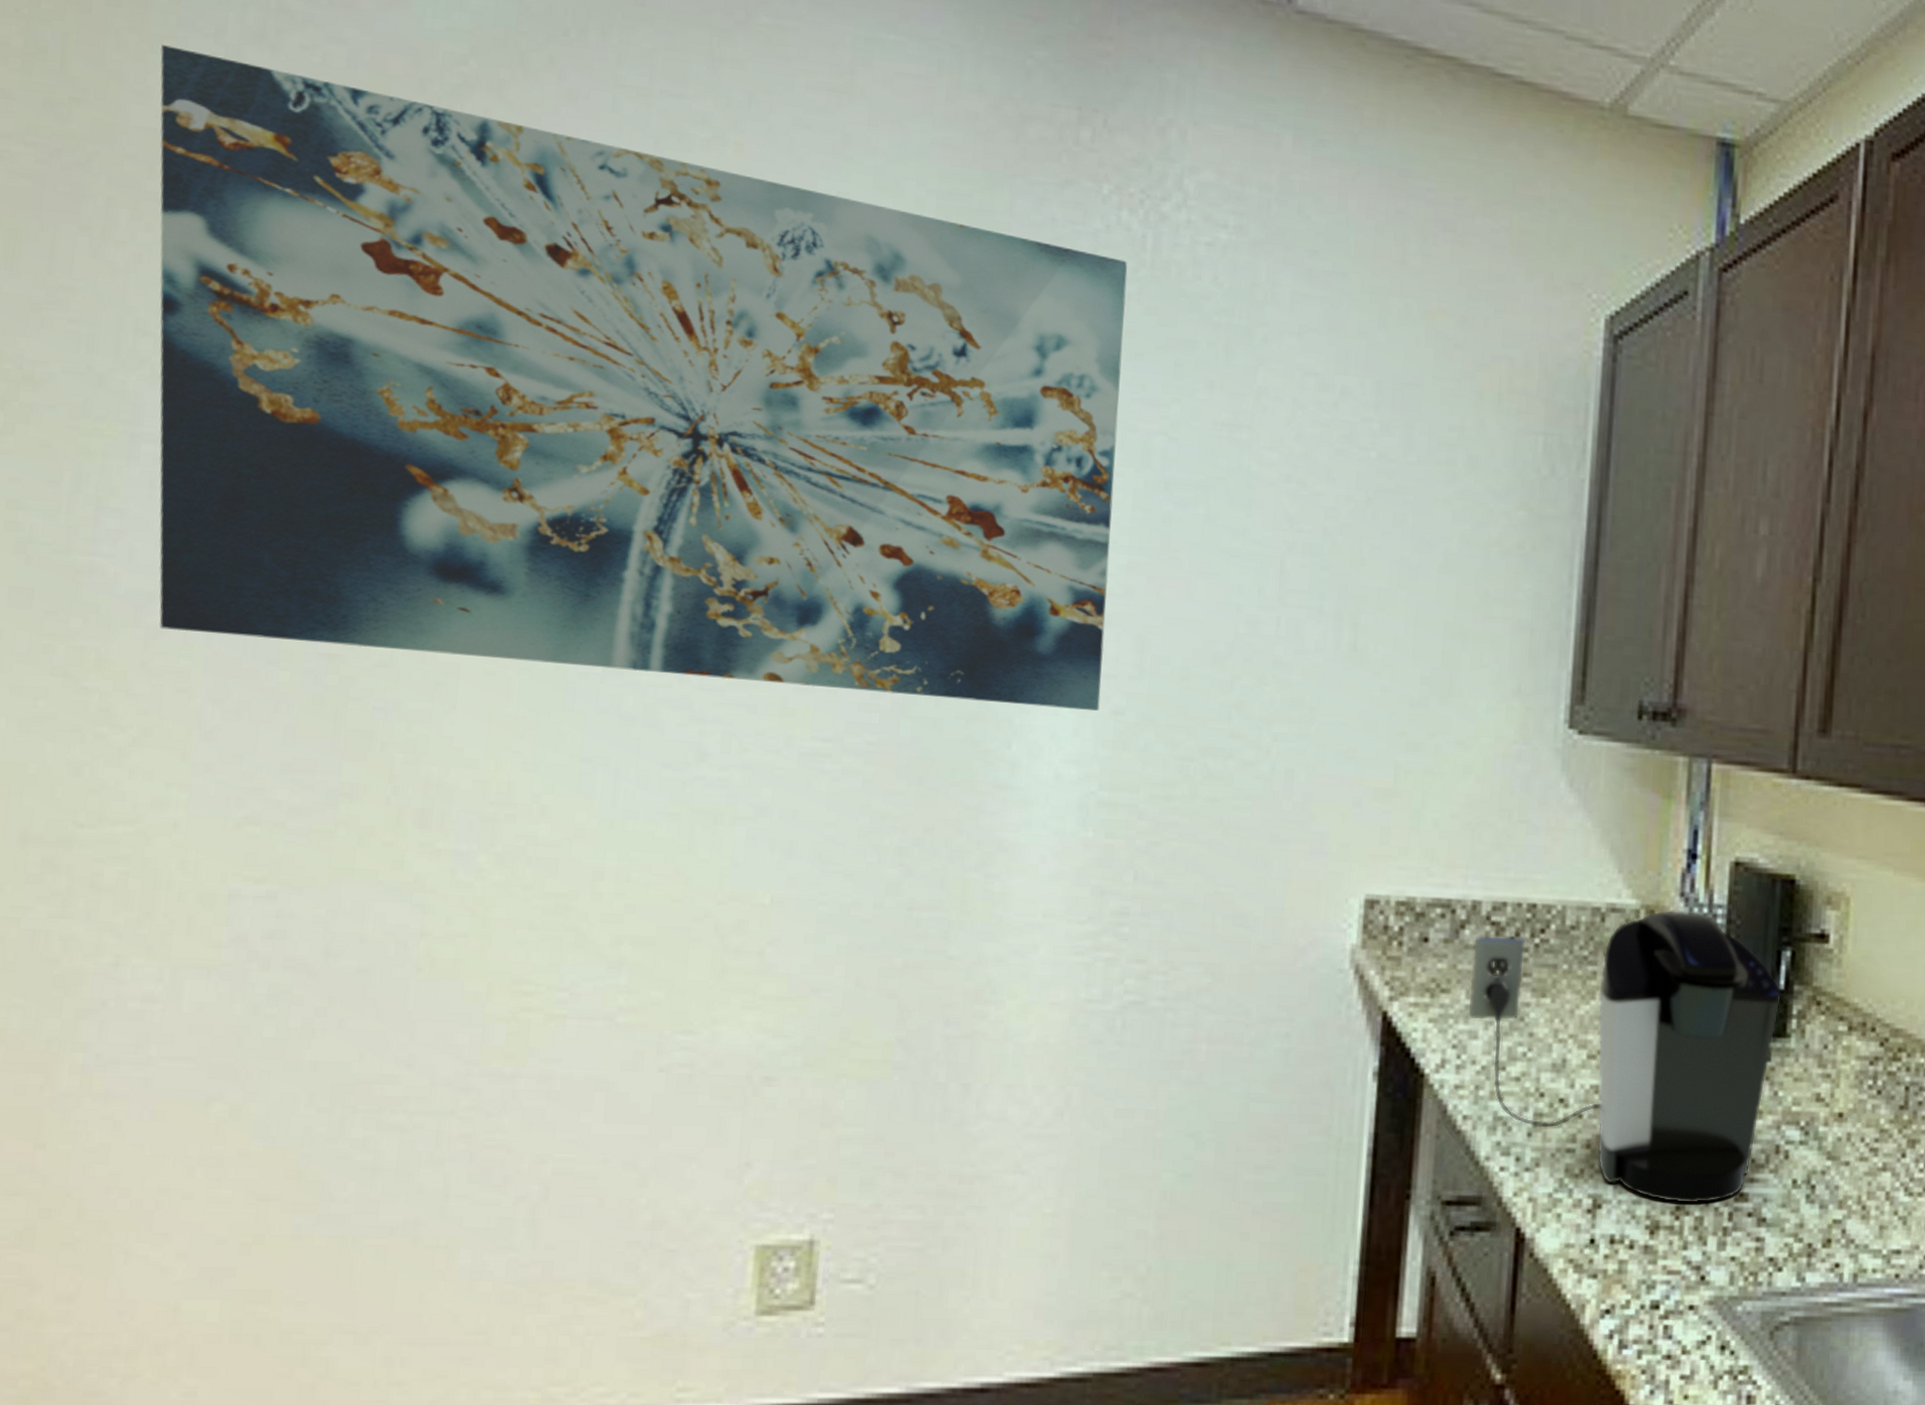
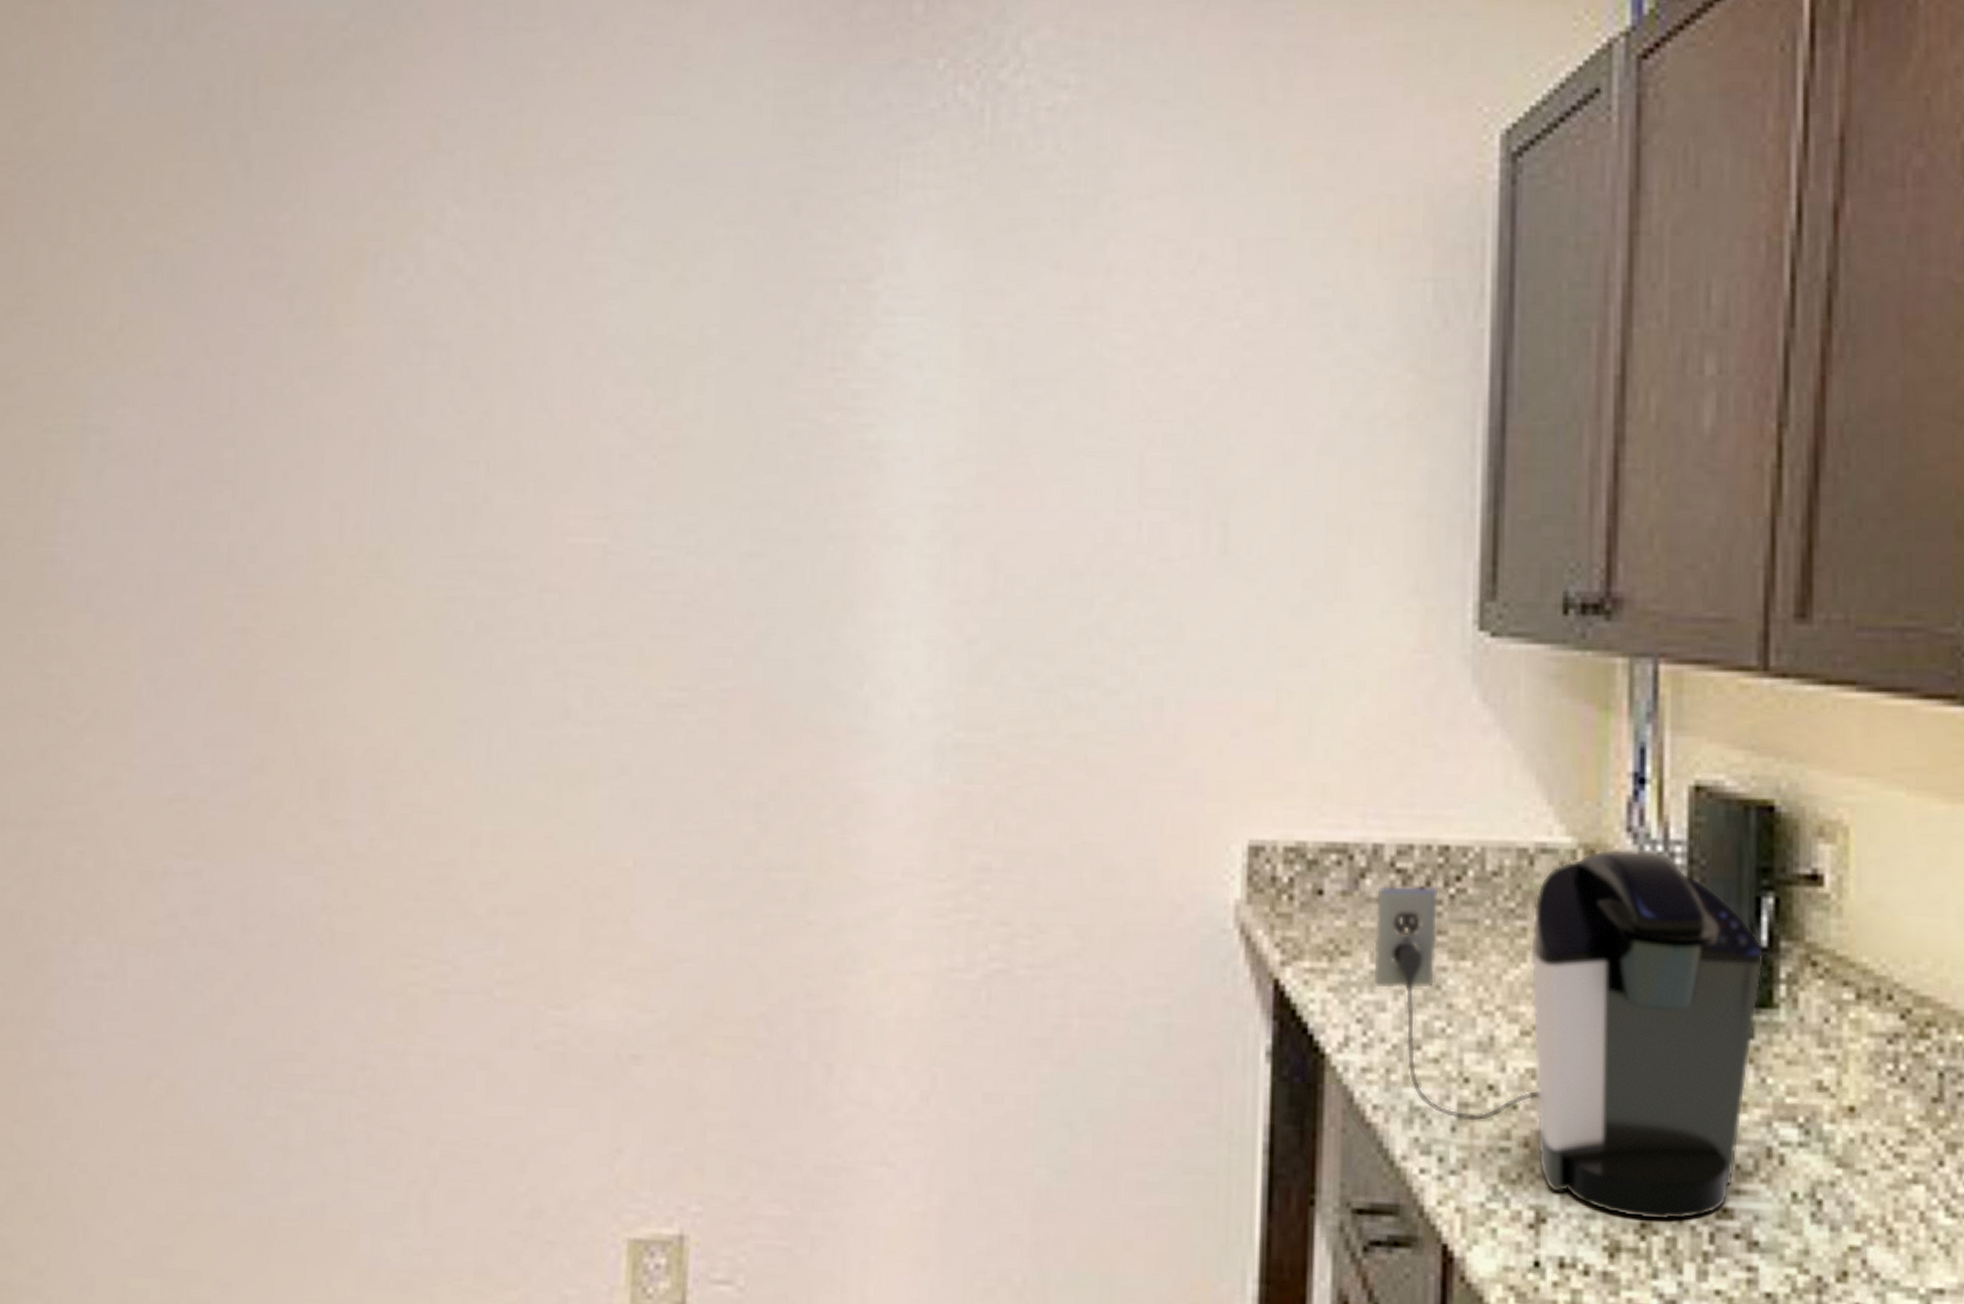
wall art: present [159,45,1128,711] -> none [101,53,966,642]

